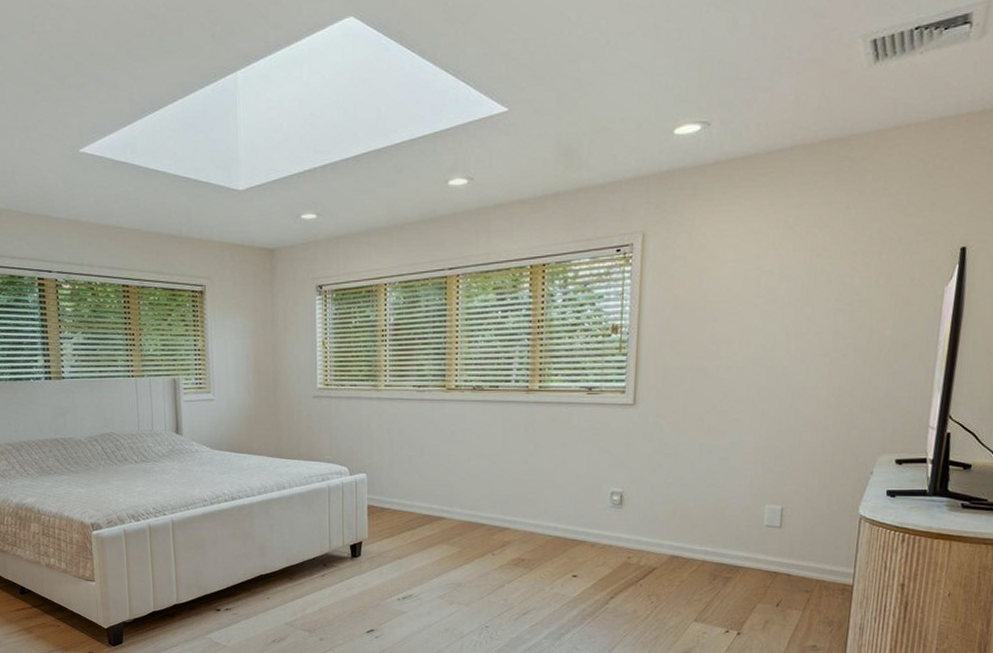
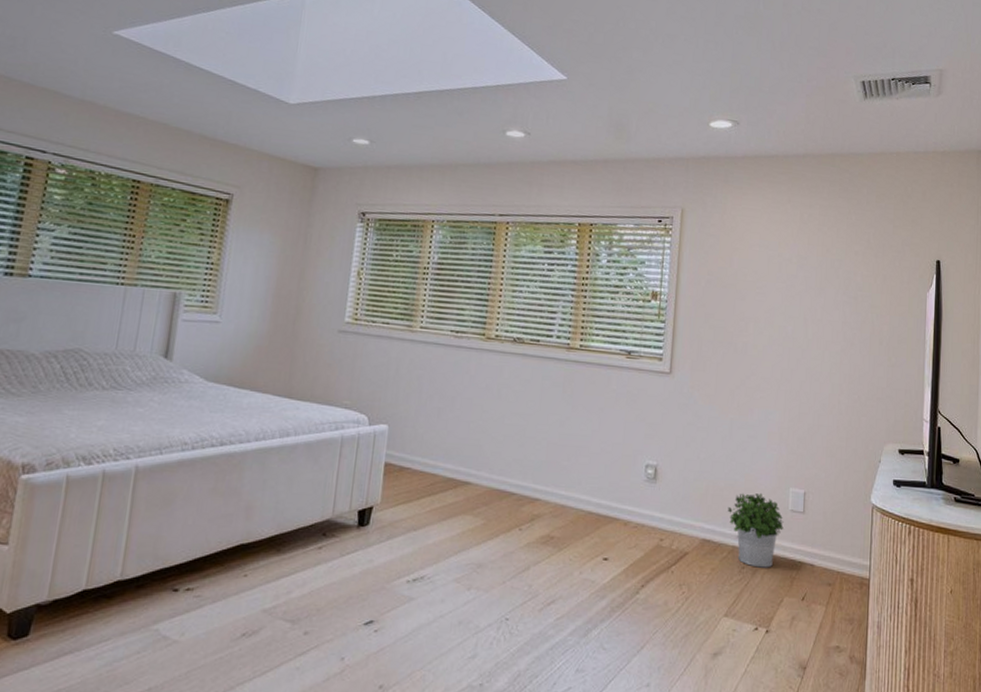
potted plant: none [697,511,758,579] -> present [727,492,784,568]

